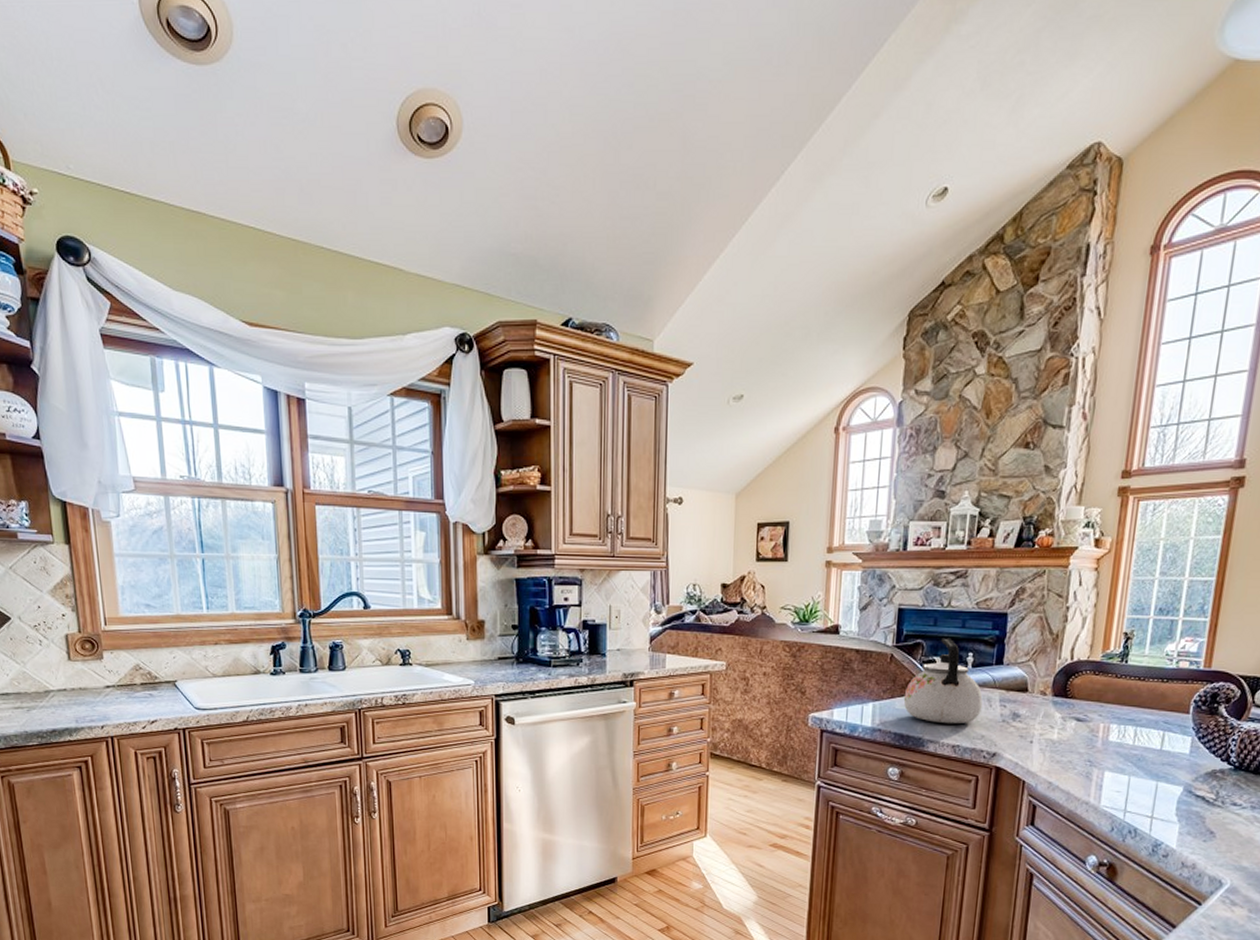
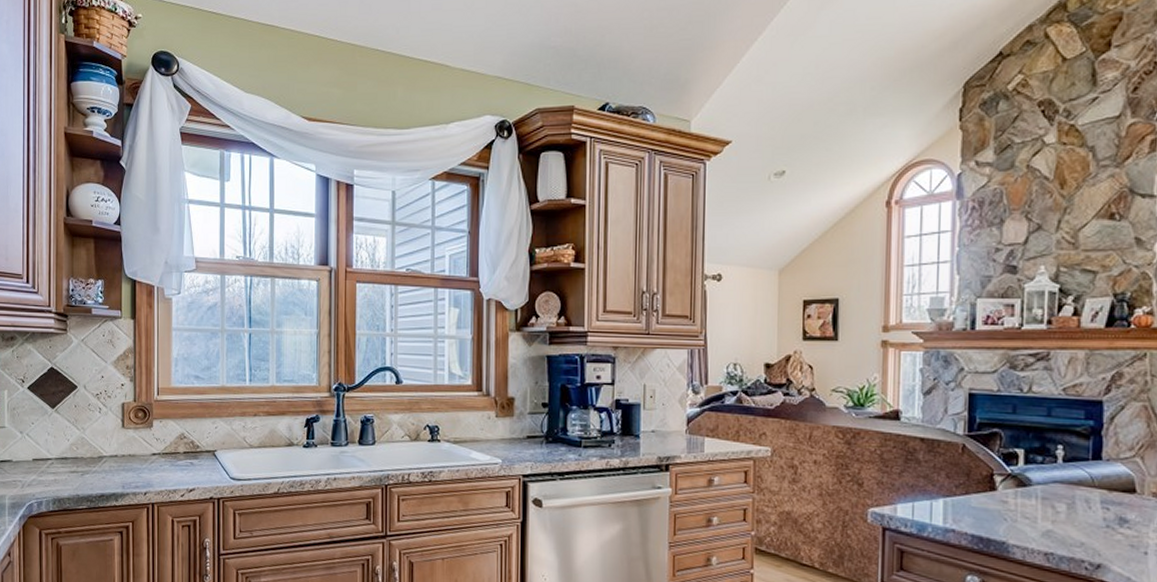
kettle: present [903,638,983,724] -> none [980,427,1079,528]

